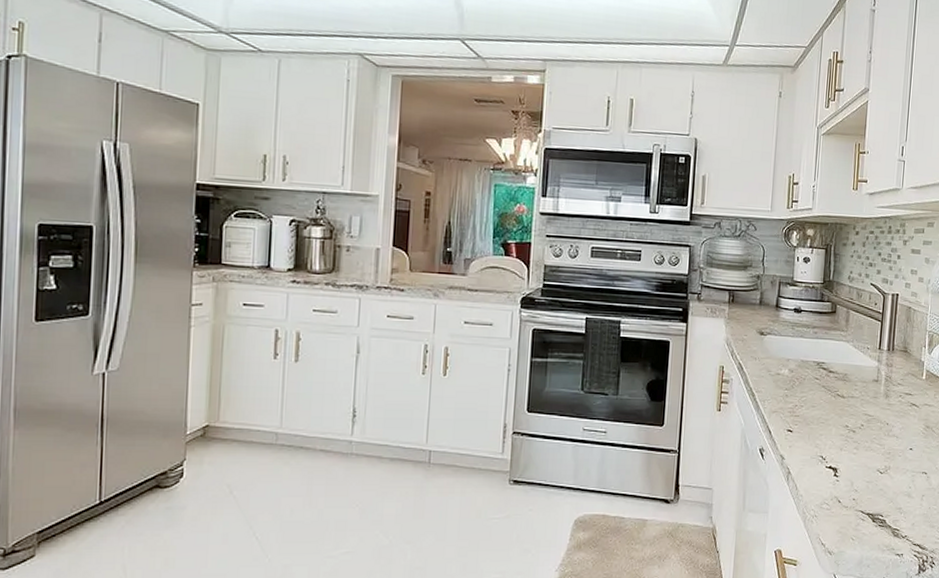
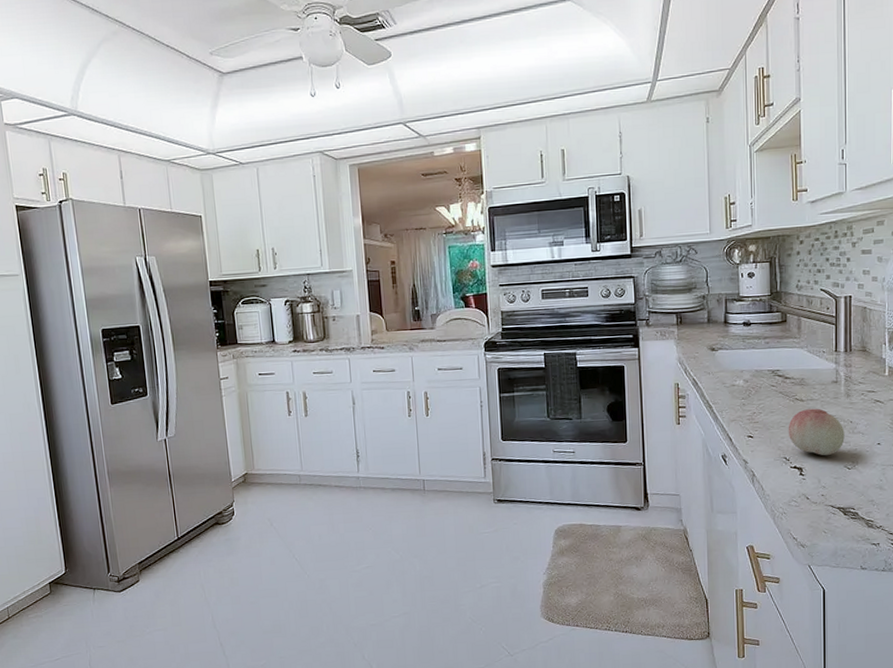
fruit: none [826,406,881,458] -> present [788,408,845,456]

